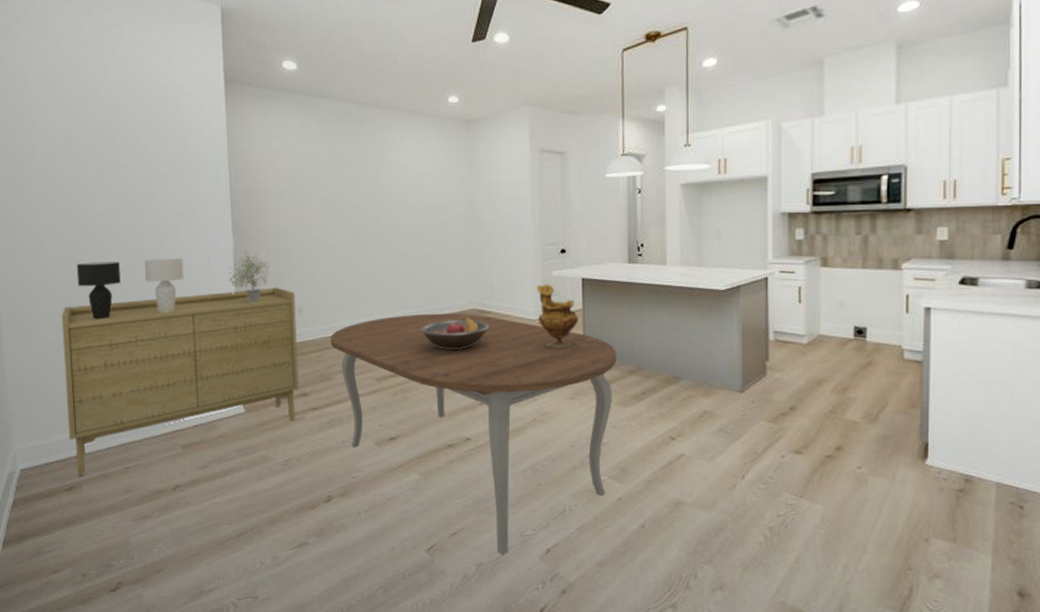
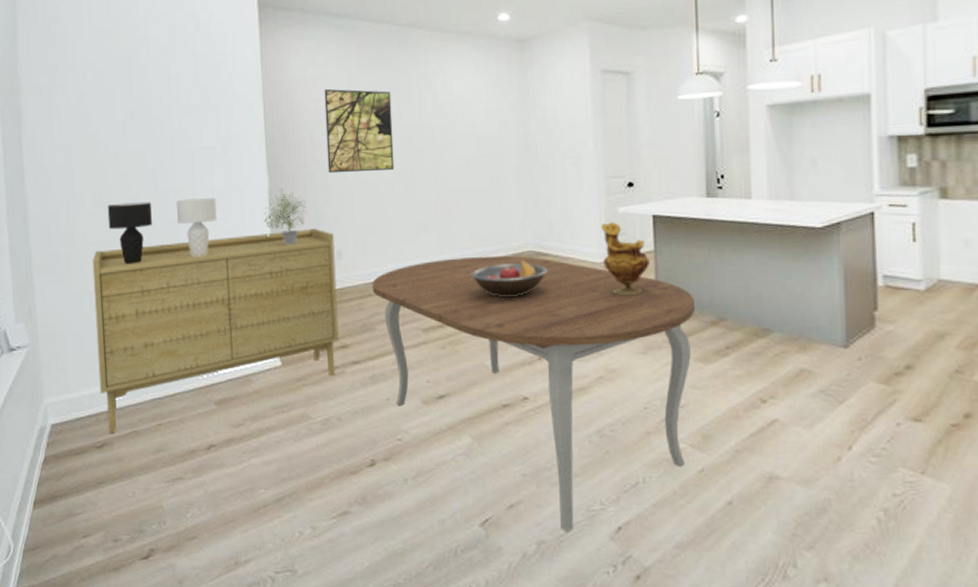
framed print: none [287,159,352,237] -> present [324,88,395,174]

